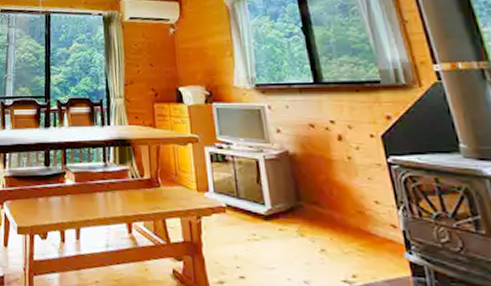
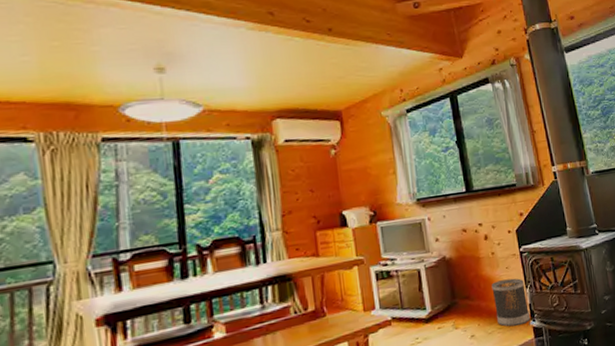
wastebasket: none [347,192,406,255] -> present [491,278,531,327]

